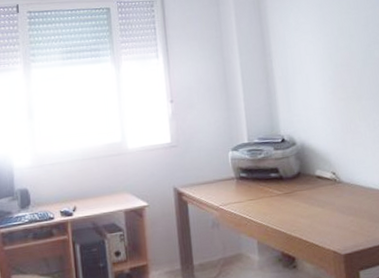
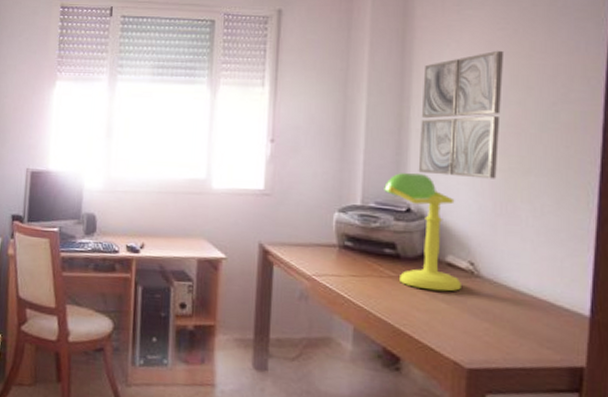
desk lamp: none [262,111,330,200] -> present [384,173,461,292]
wall art: none [277,10,340,110] -> present [418,50,504,179]

